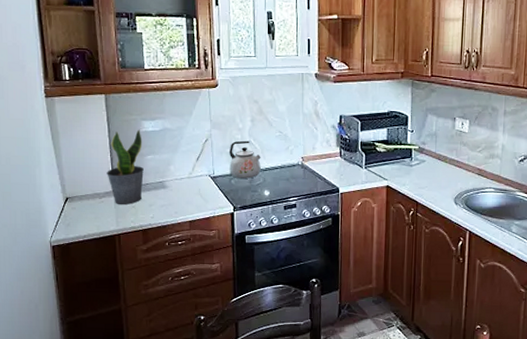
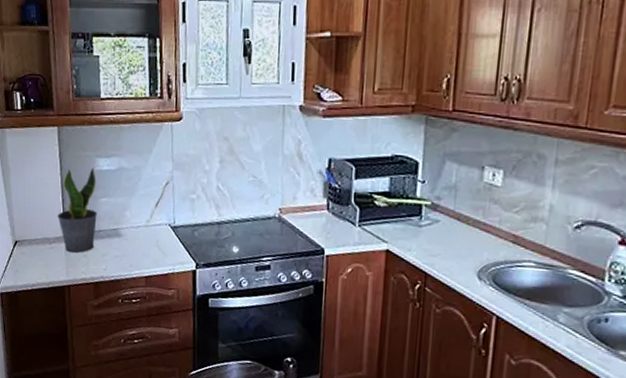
kettle: present [229,140,261,179] -> none [192,185,230,231]

